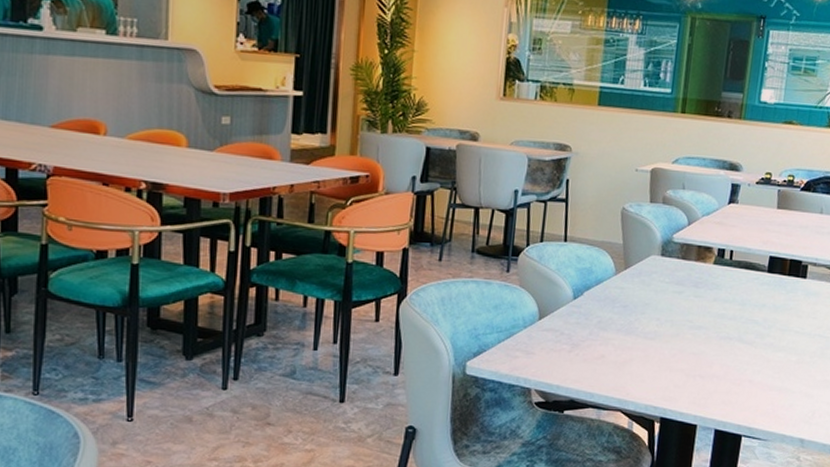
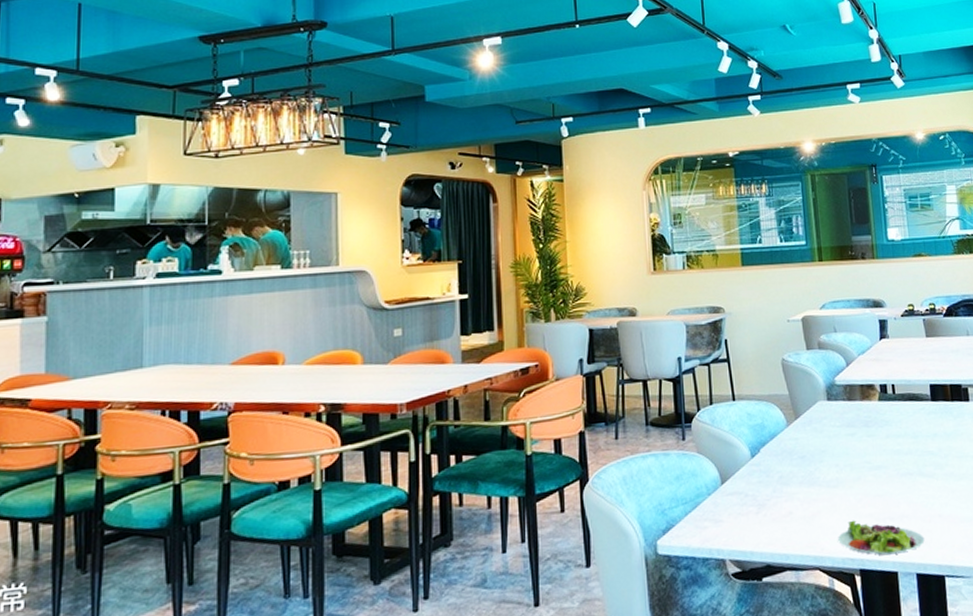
salad plate: none [645,372,730,409] -> present [838,520,925,555]

